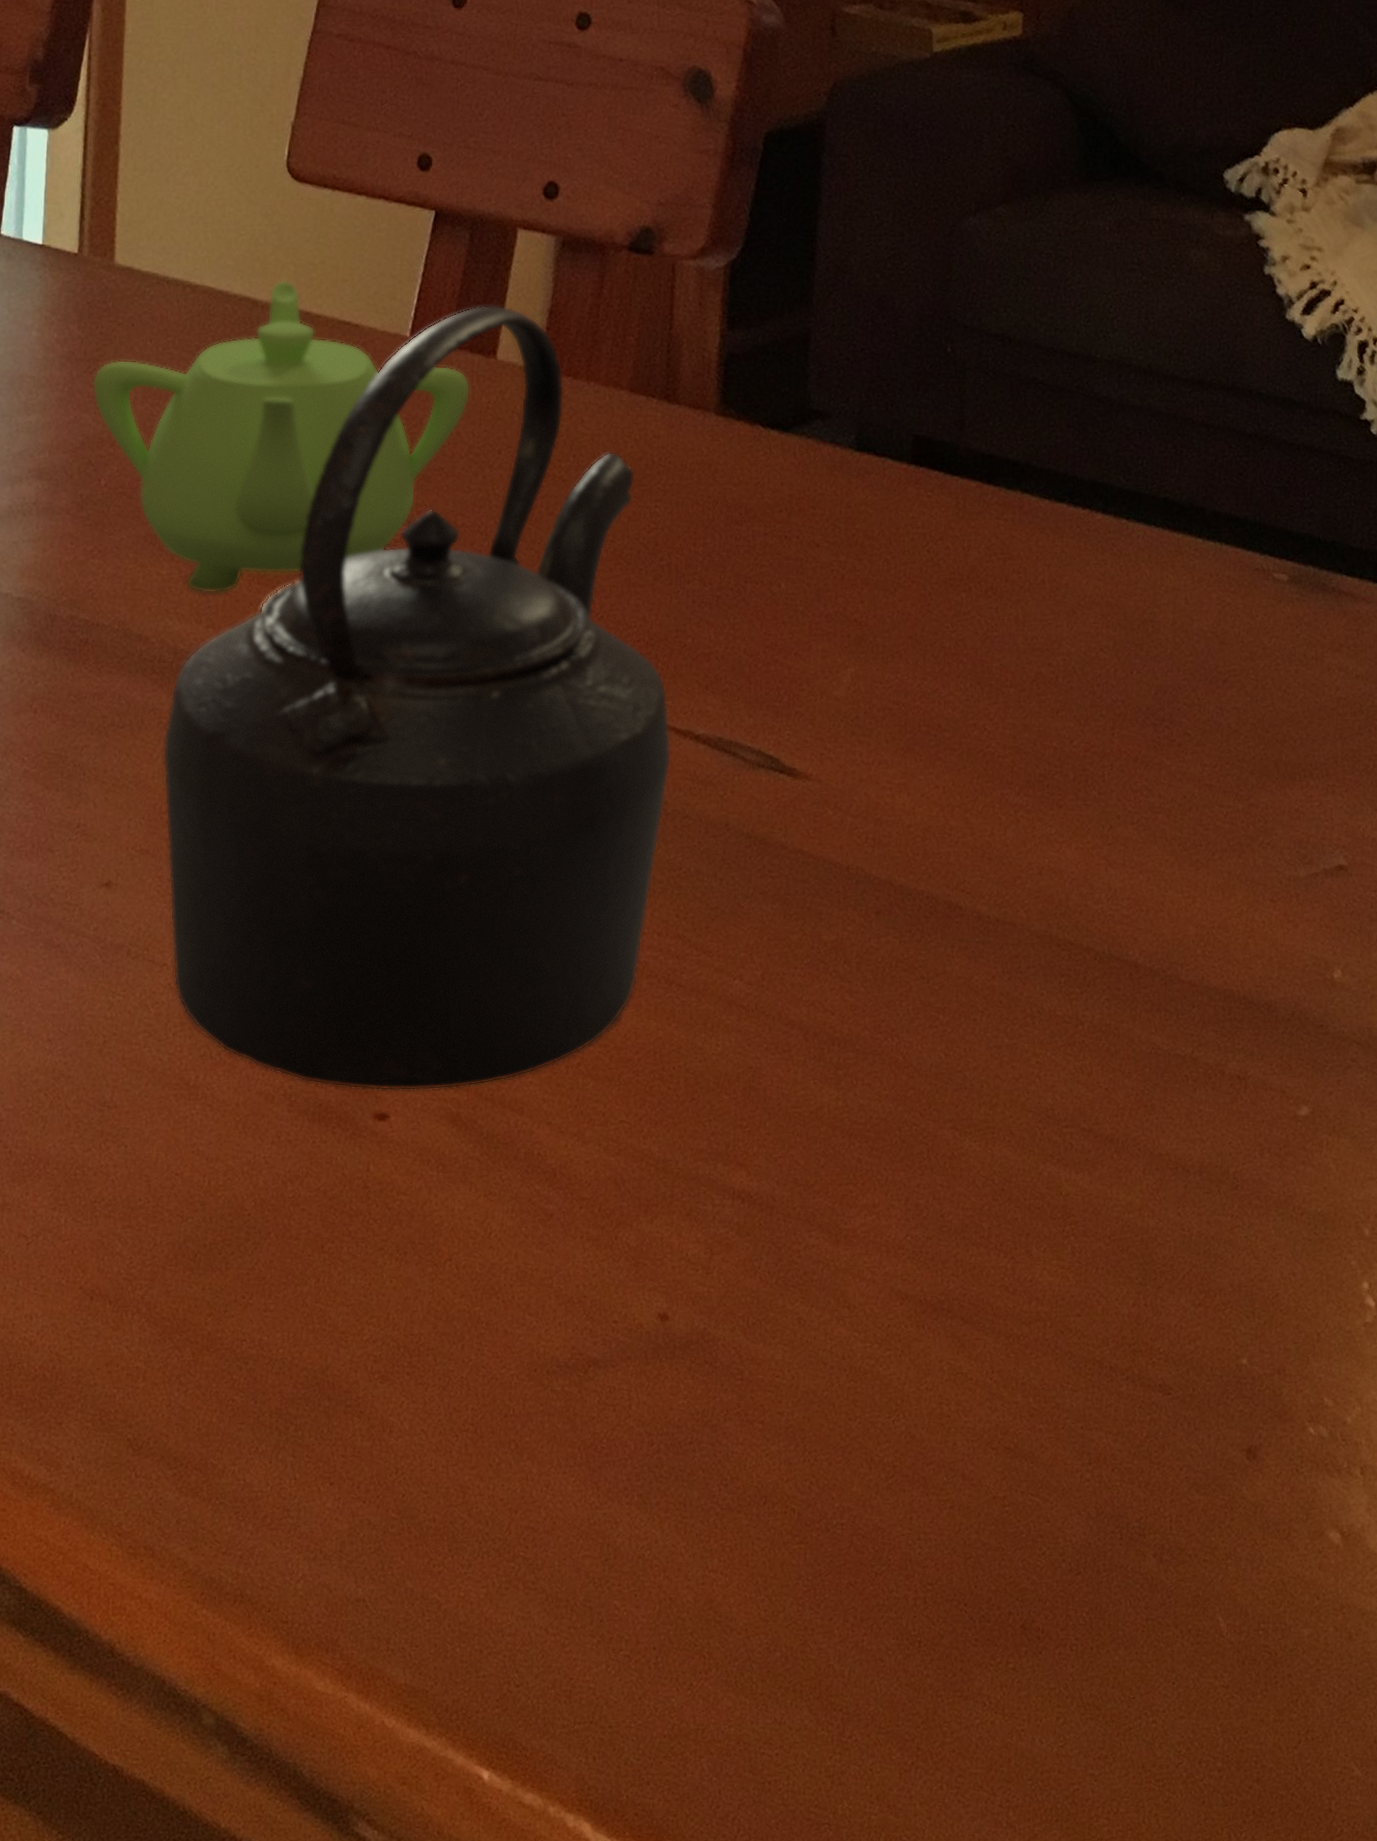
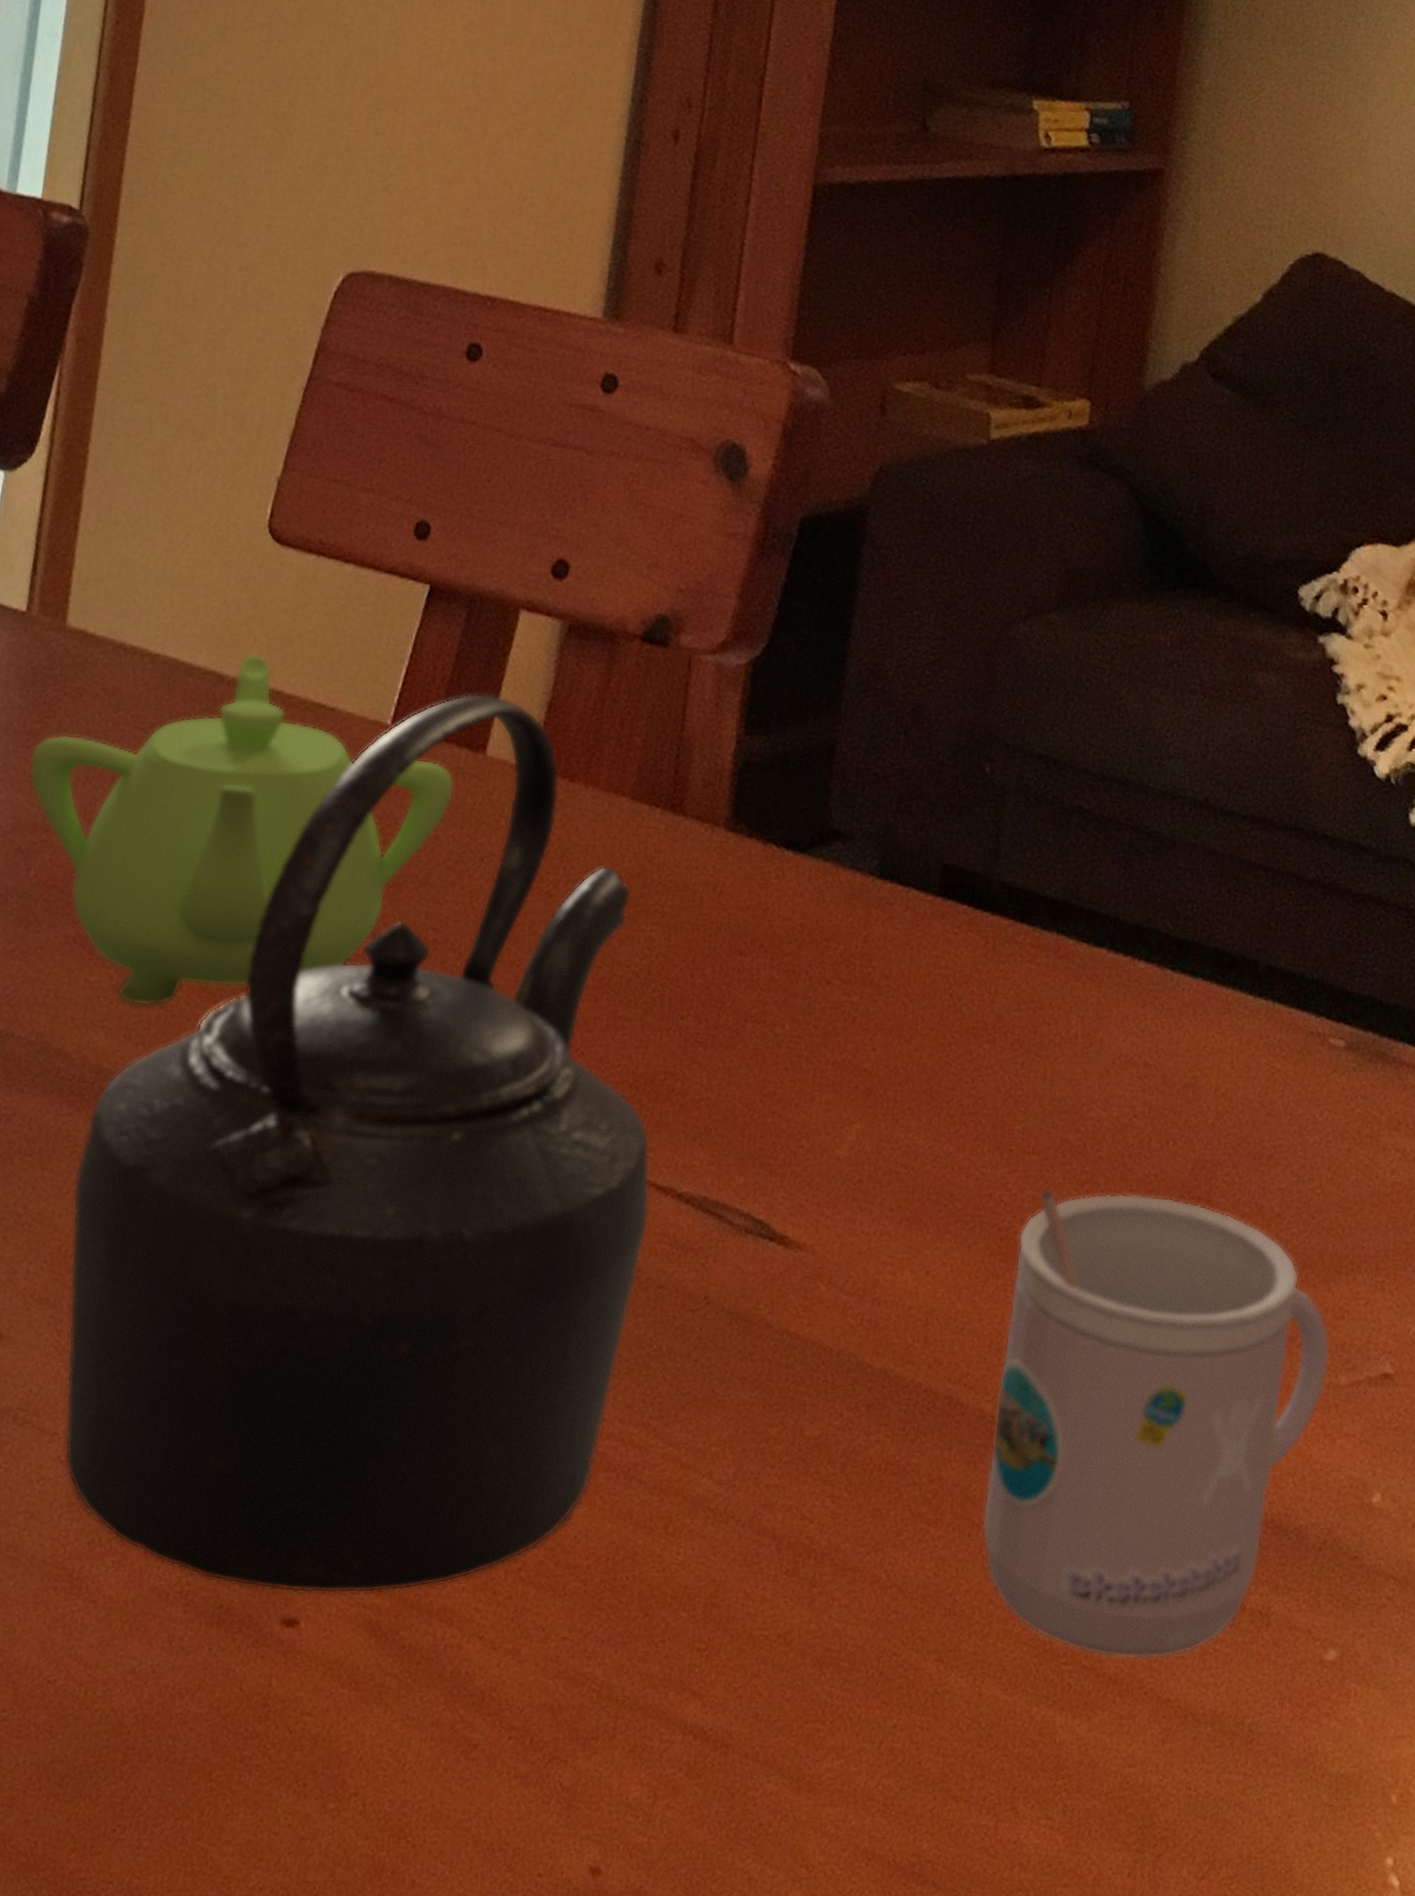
mug: none [985,716,1289,1121] -> present [982,1187,1330,1660]

